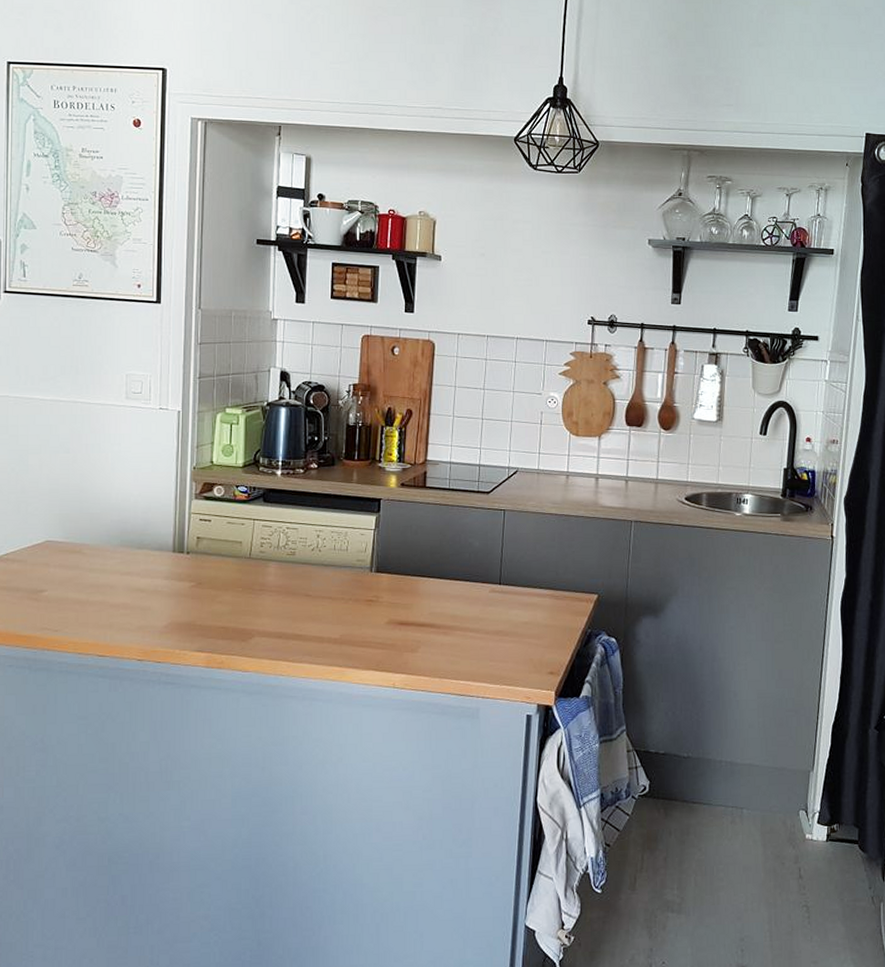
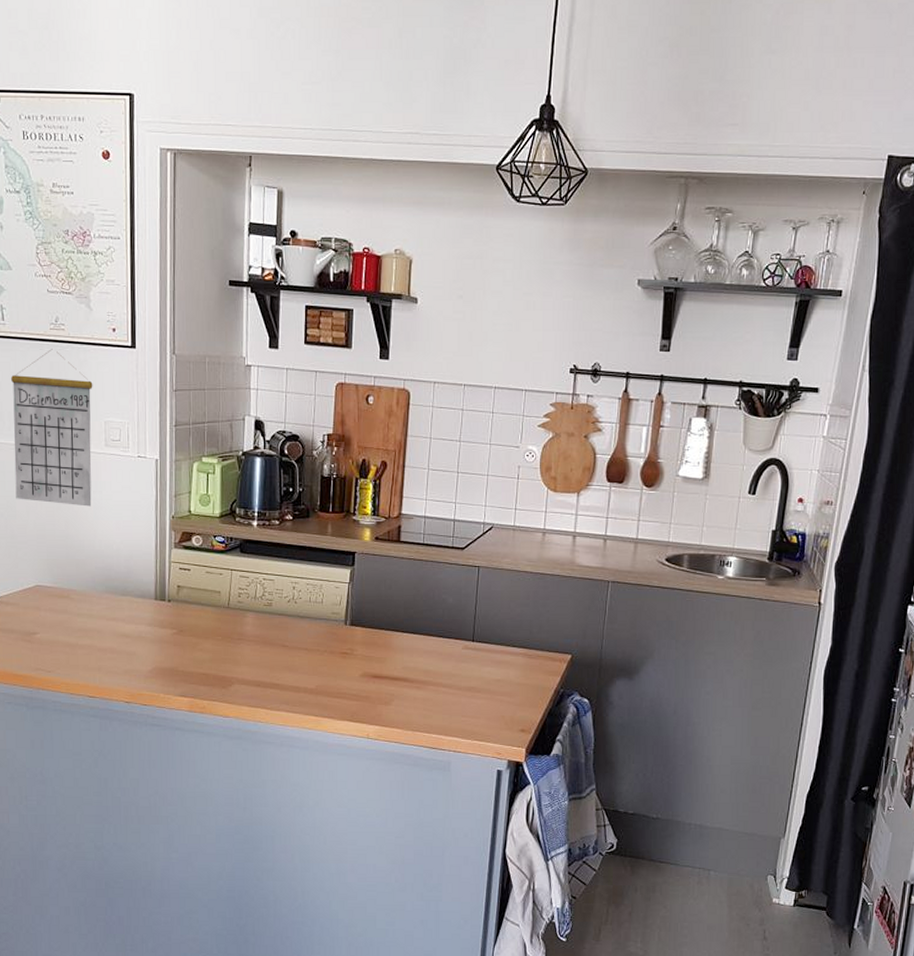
calendar: none [29,304,115,459] -> present [11,349,93,507]

